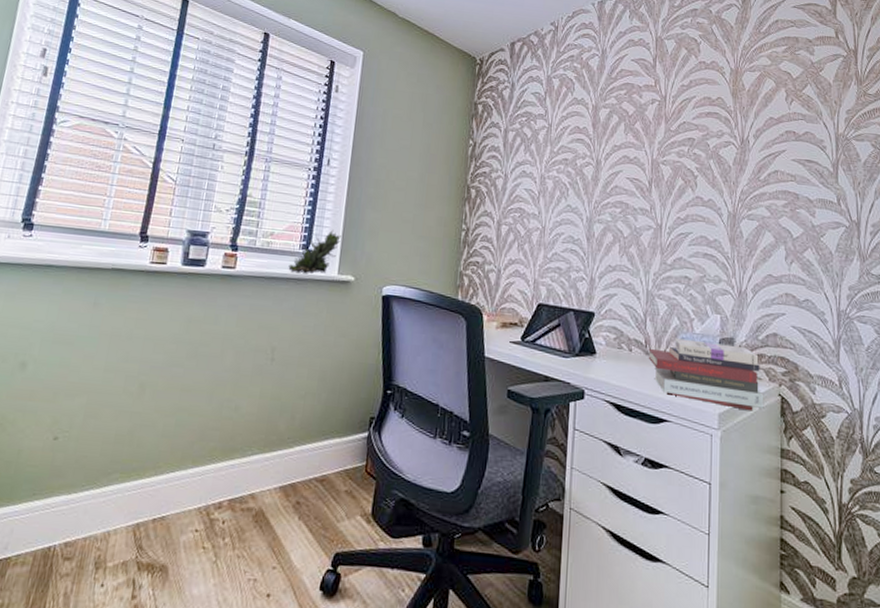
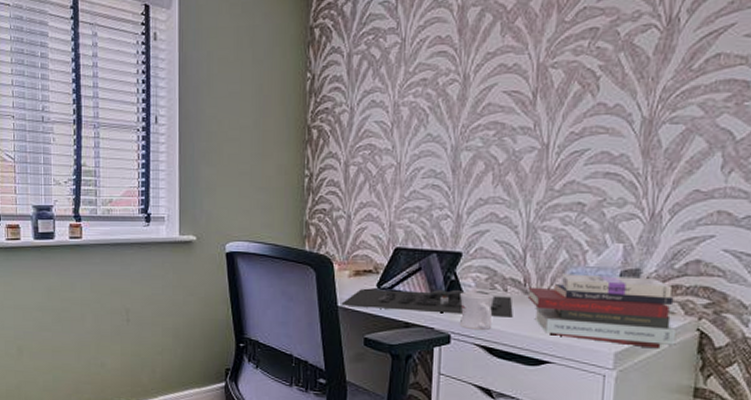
succulent plant: present [288,229,341,275] -> none [130,190,178,238]
computer keyboard: none [488,341,637,376] -> present [341,289,513,317]
mug: none [591,349,621,388] -> present [459,292,494,331]

